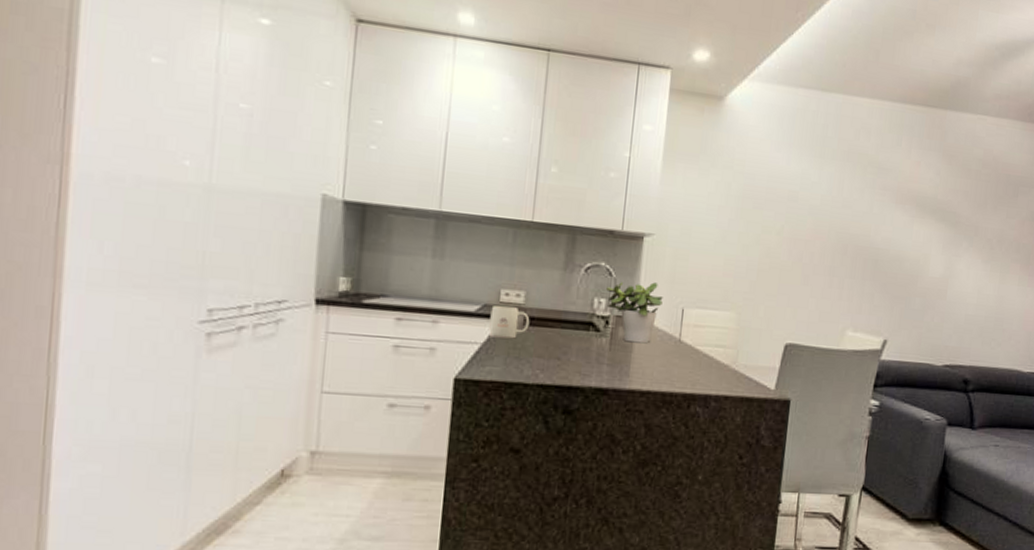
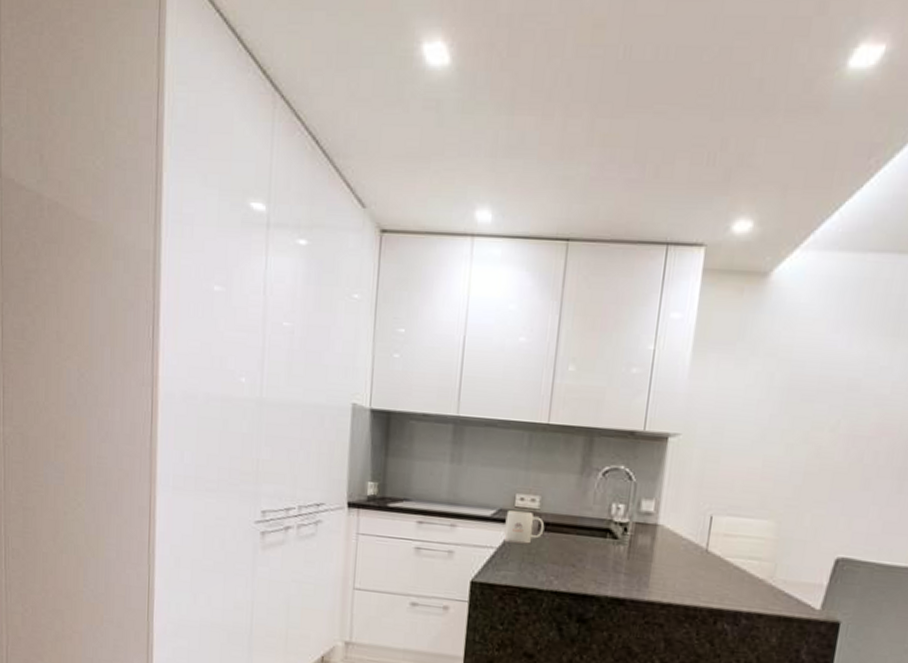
potted plant: present [606,282,663,344] -> none [625,487,689,554]

